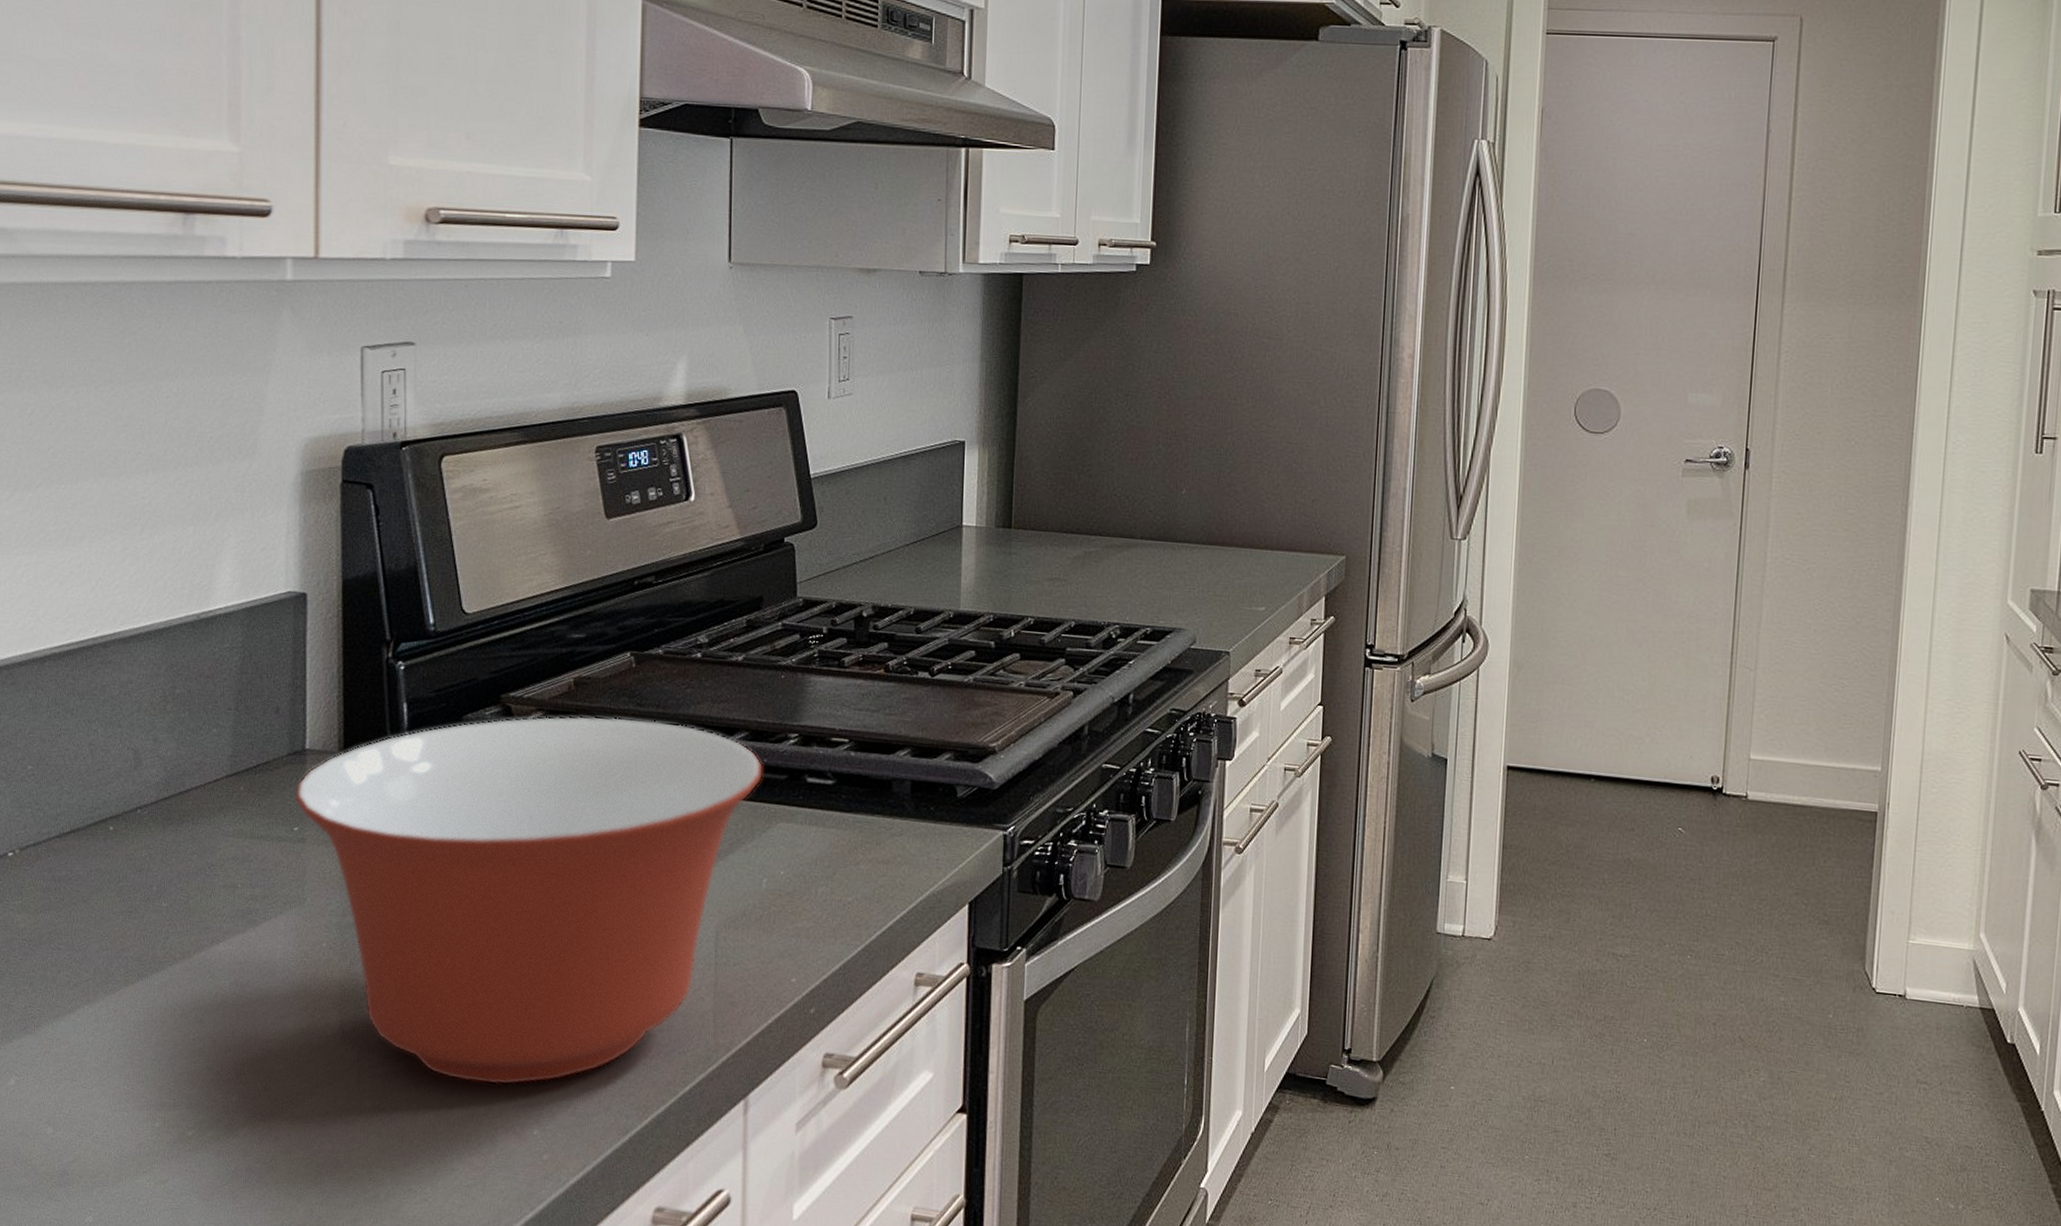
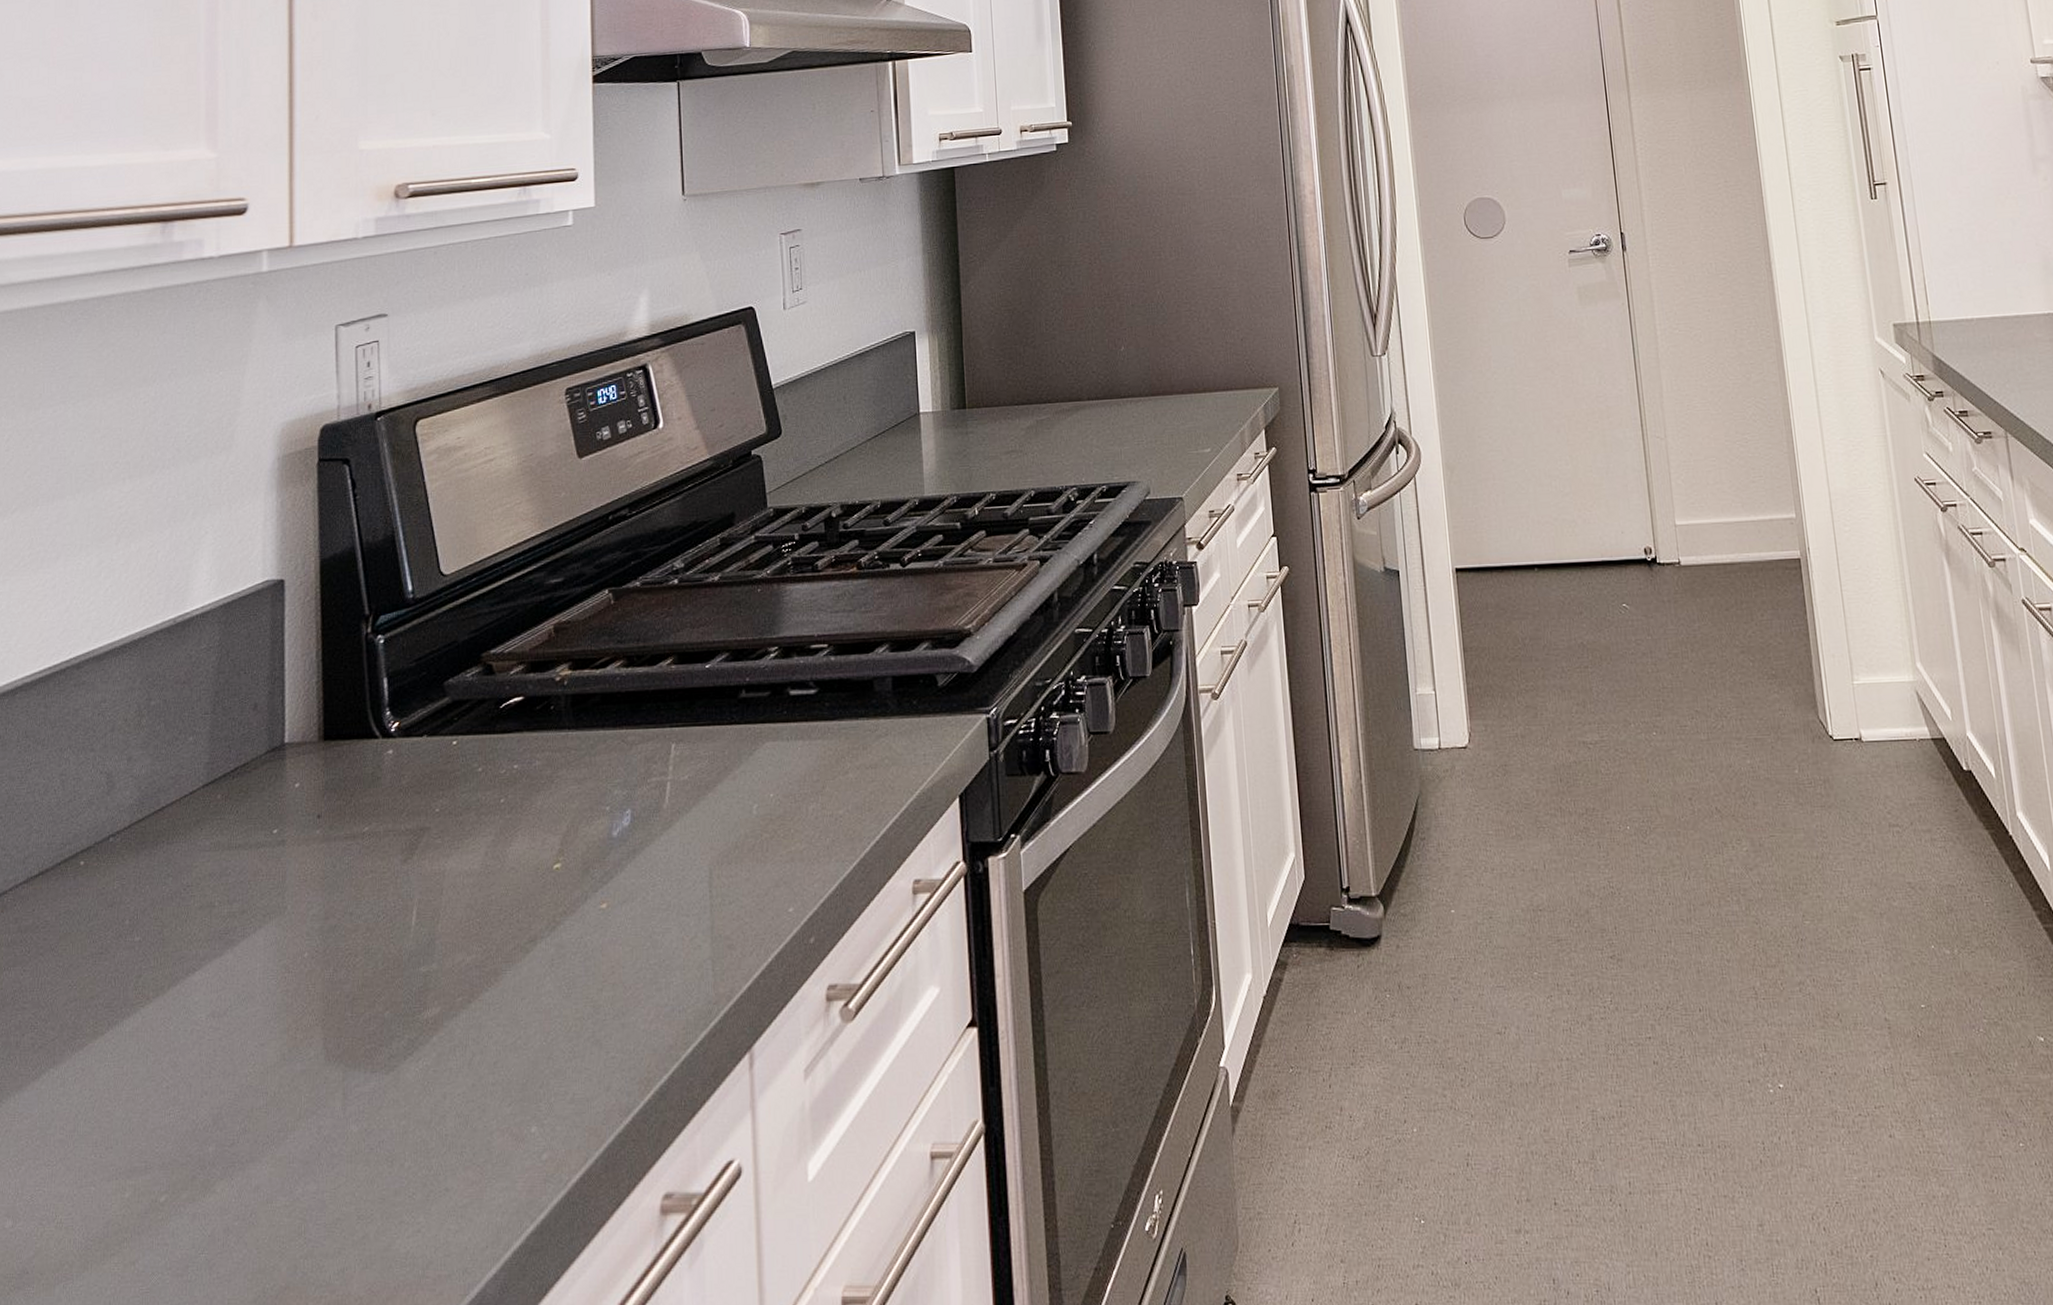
mixing bowl: present [294,716,764,1086] -> none [273,655,747,1084]

